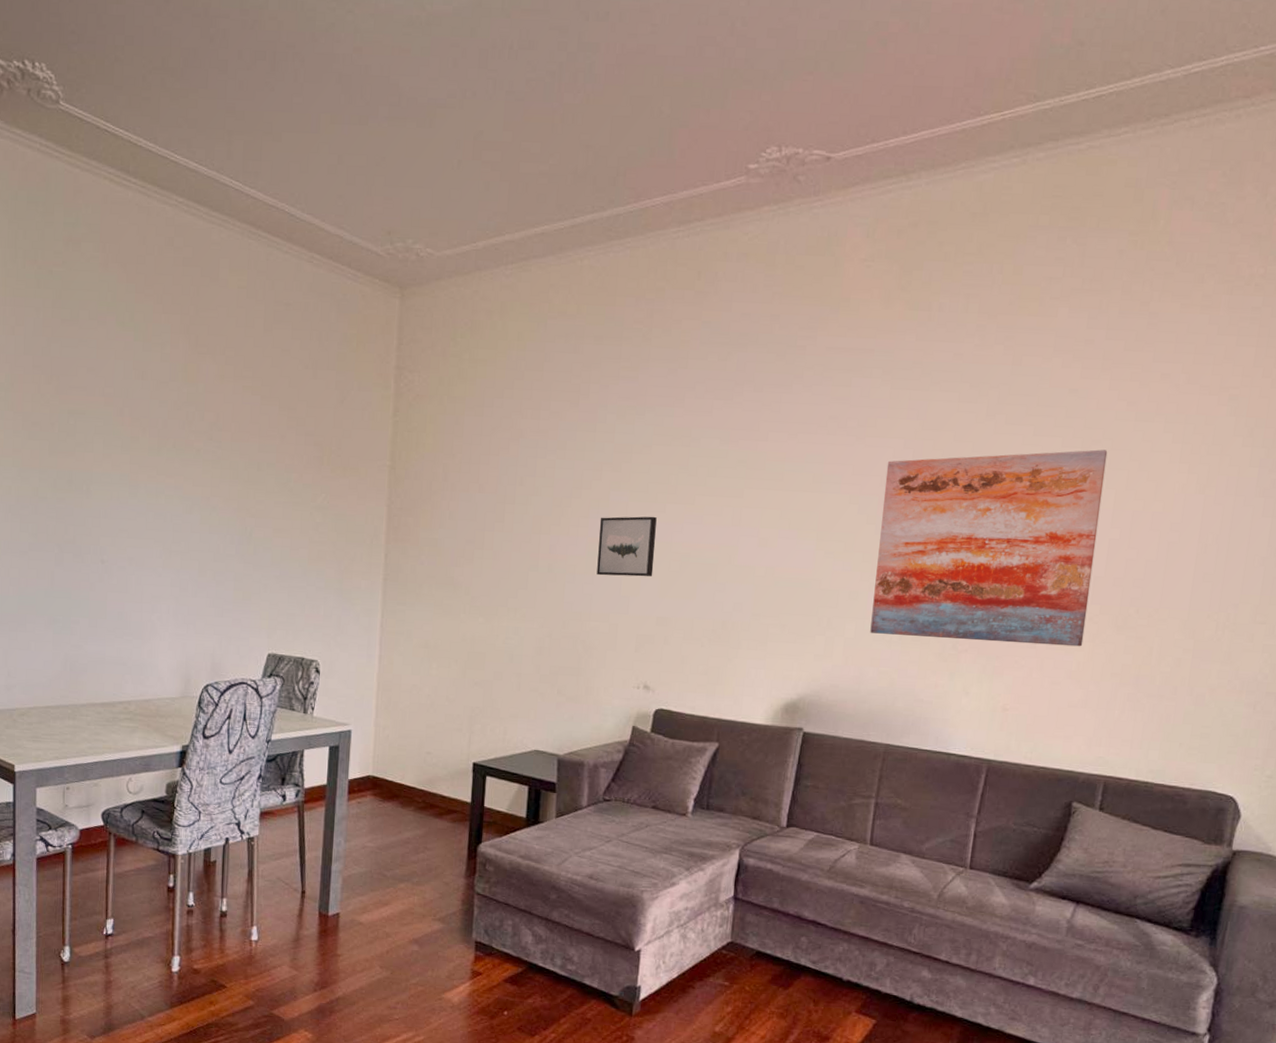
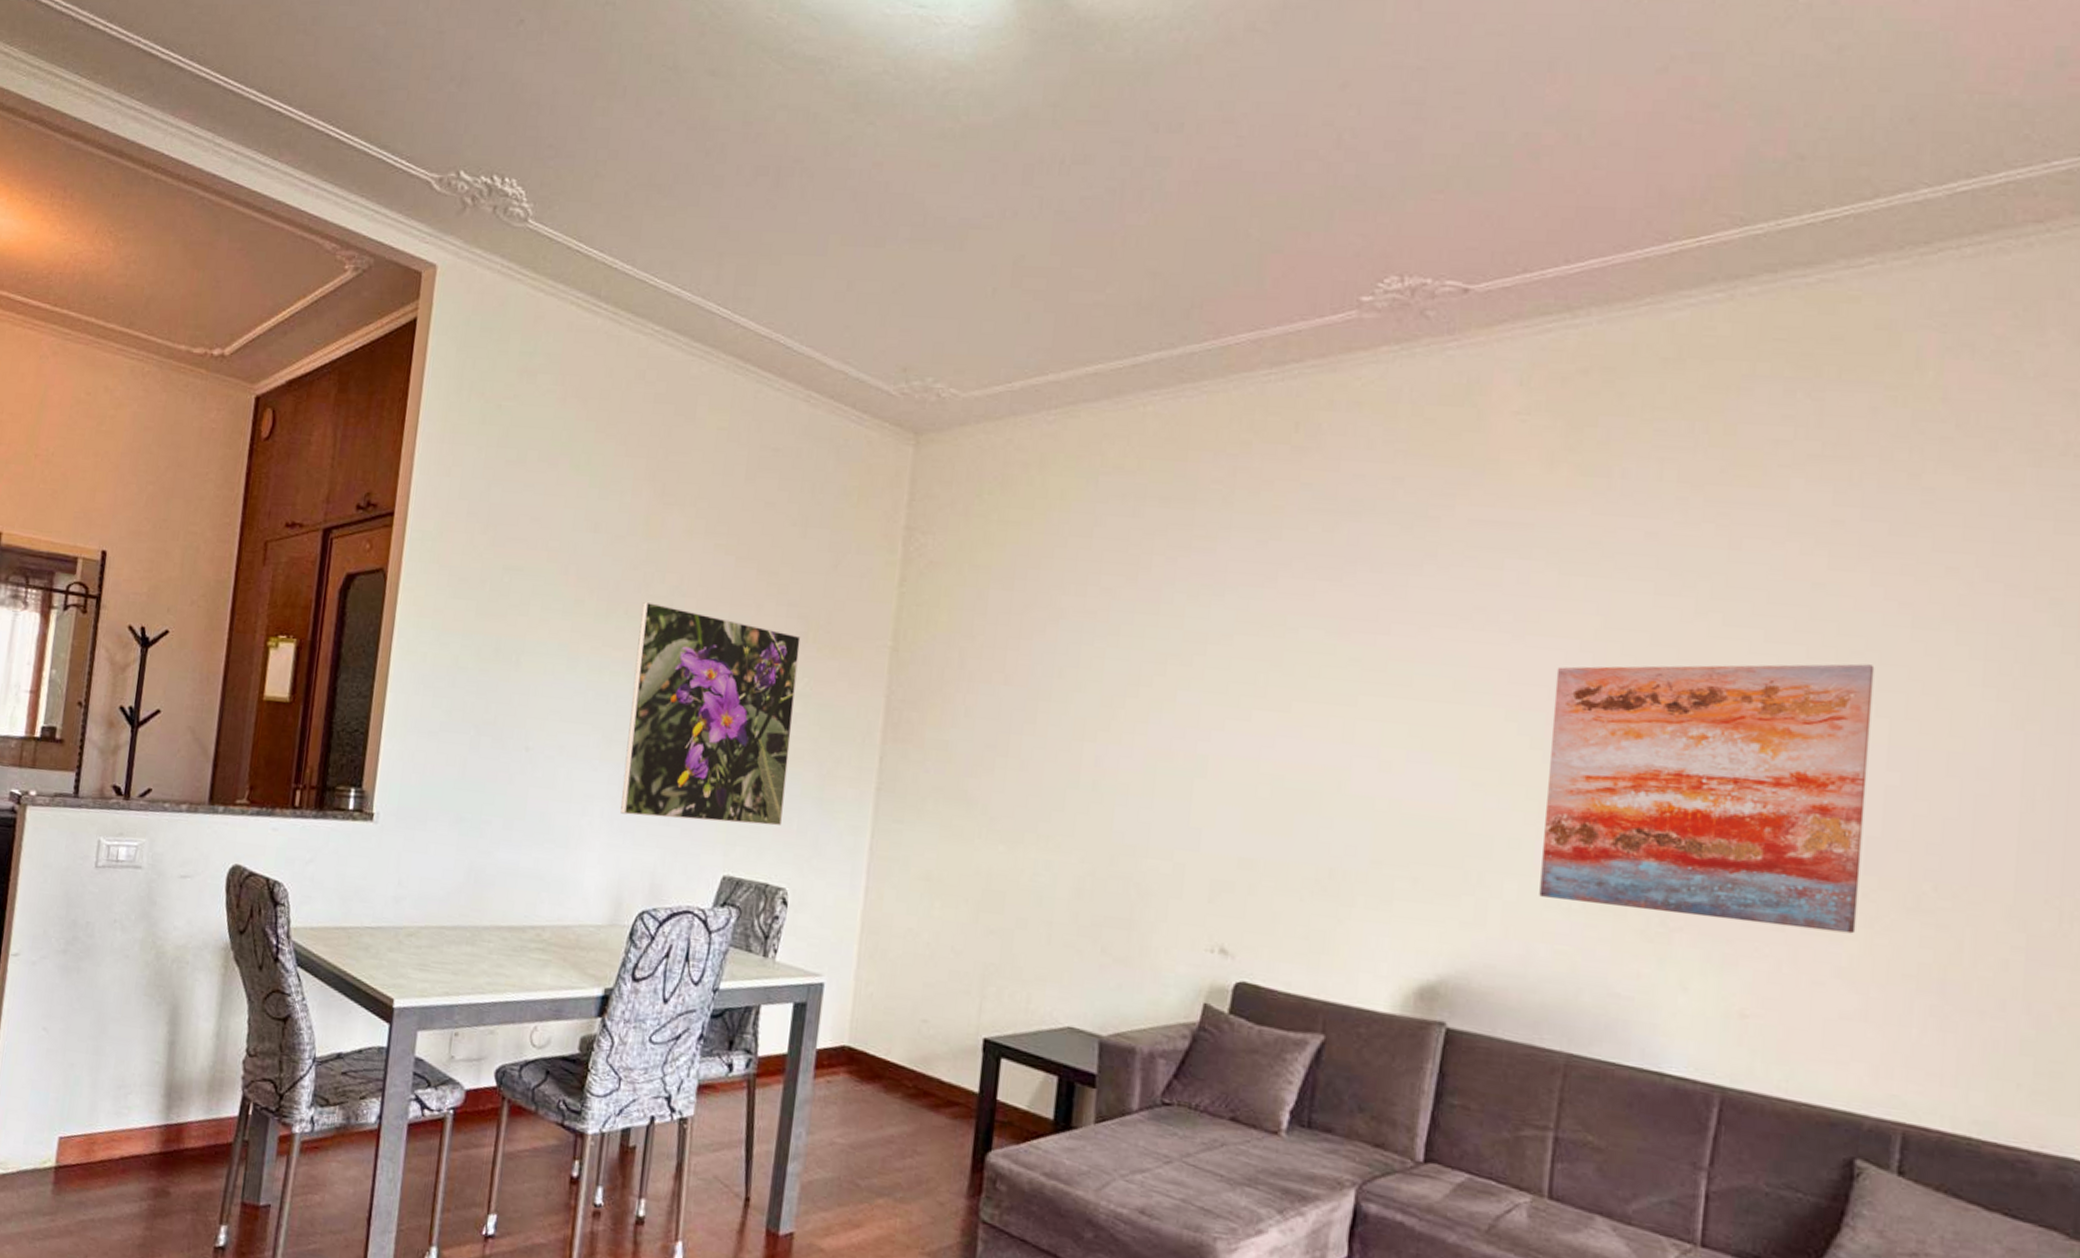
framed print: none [183,436,317,613] -> present [620,601,801,826]
wall art: present [597,516,657,577] -> none [1157,723,1239,804]

